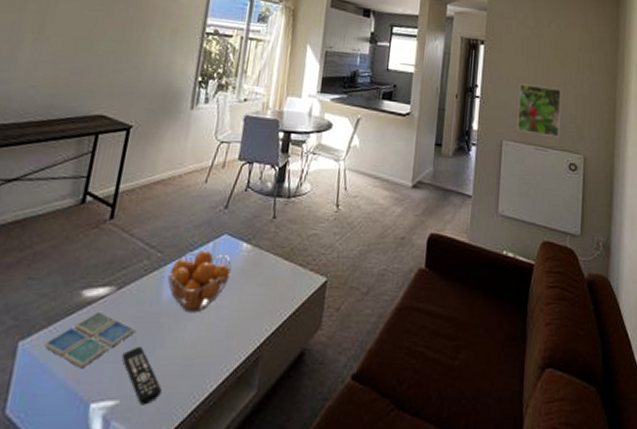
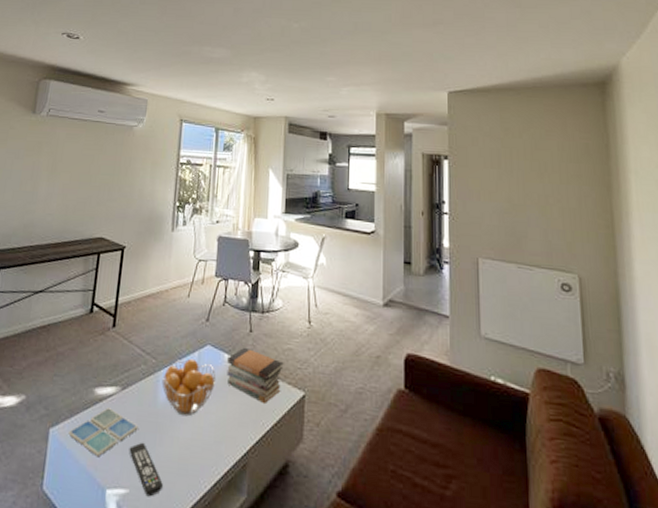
book stack: none [244,234,307,294] -> present [226,347,284,405]
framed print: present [517,83,562,137] -> none [492,198,545,254]

